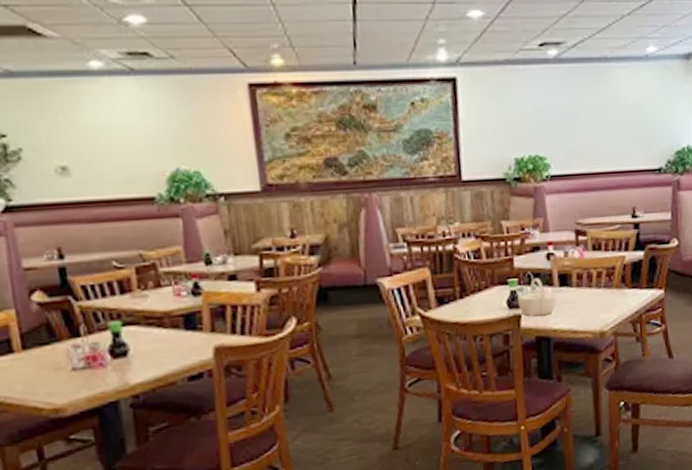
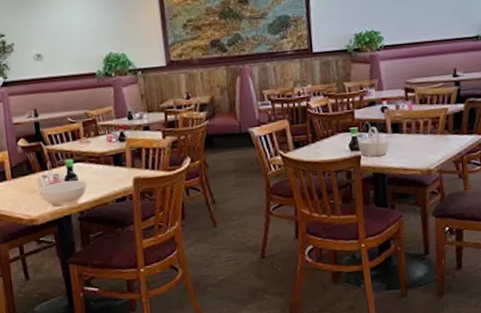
bowl: none [67,350,144,390] -> present [39,180,87,207]

